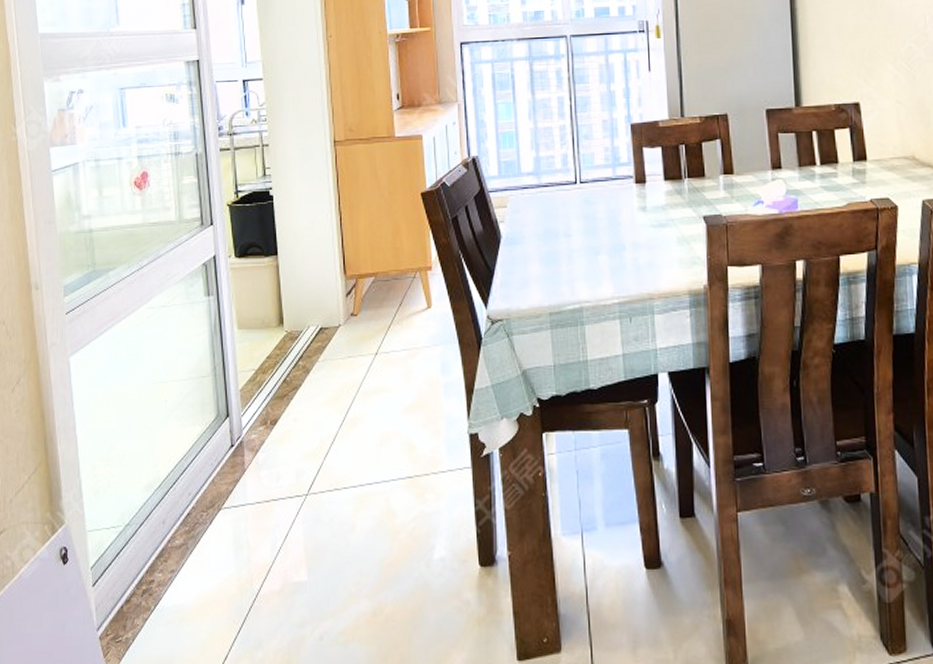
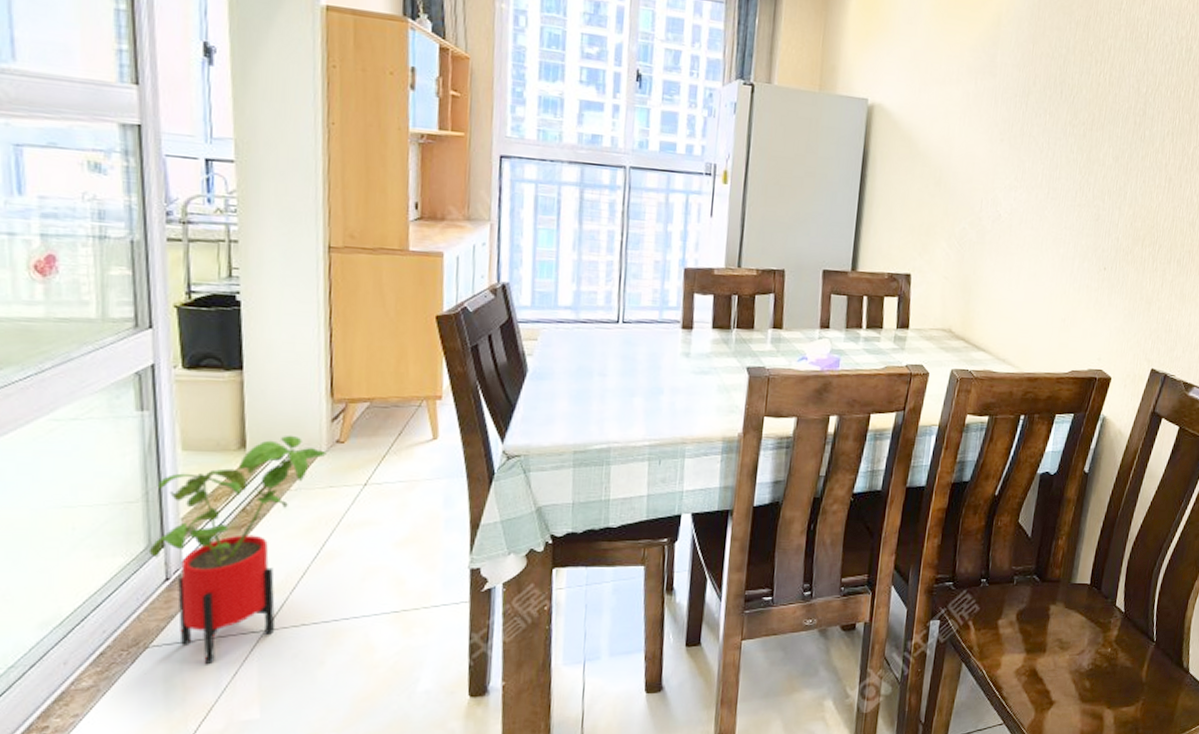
house plant: none [218,310,344,526] -> present [148,435,327,664]

